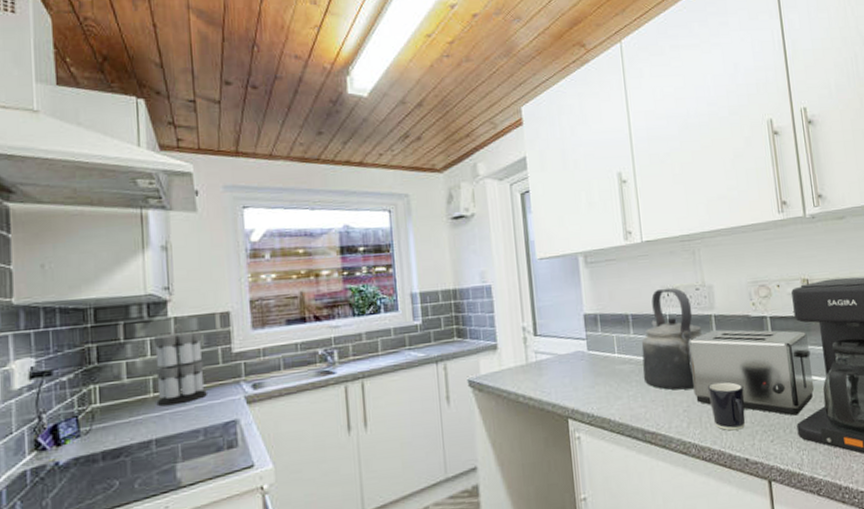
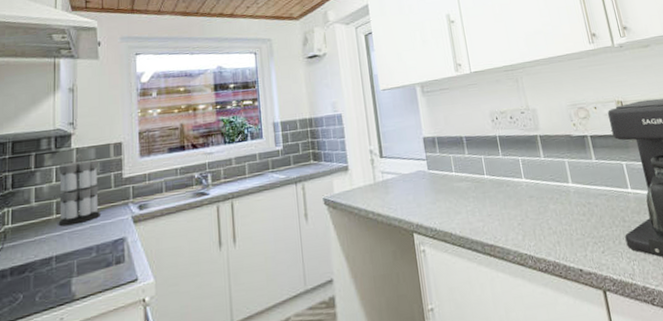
kettle: present [641,288,703,390] -> none [476,112,531,205]
toaster: present [687,329,815,416] -> none [517,148,639,228]
mug: present [707,381,746,431] -> none [538,196,577,243]

